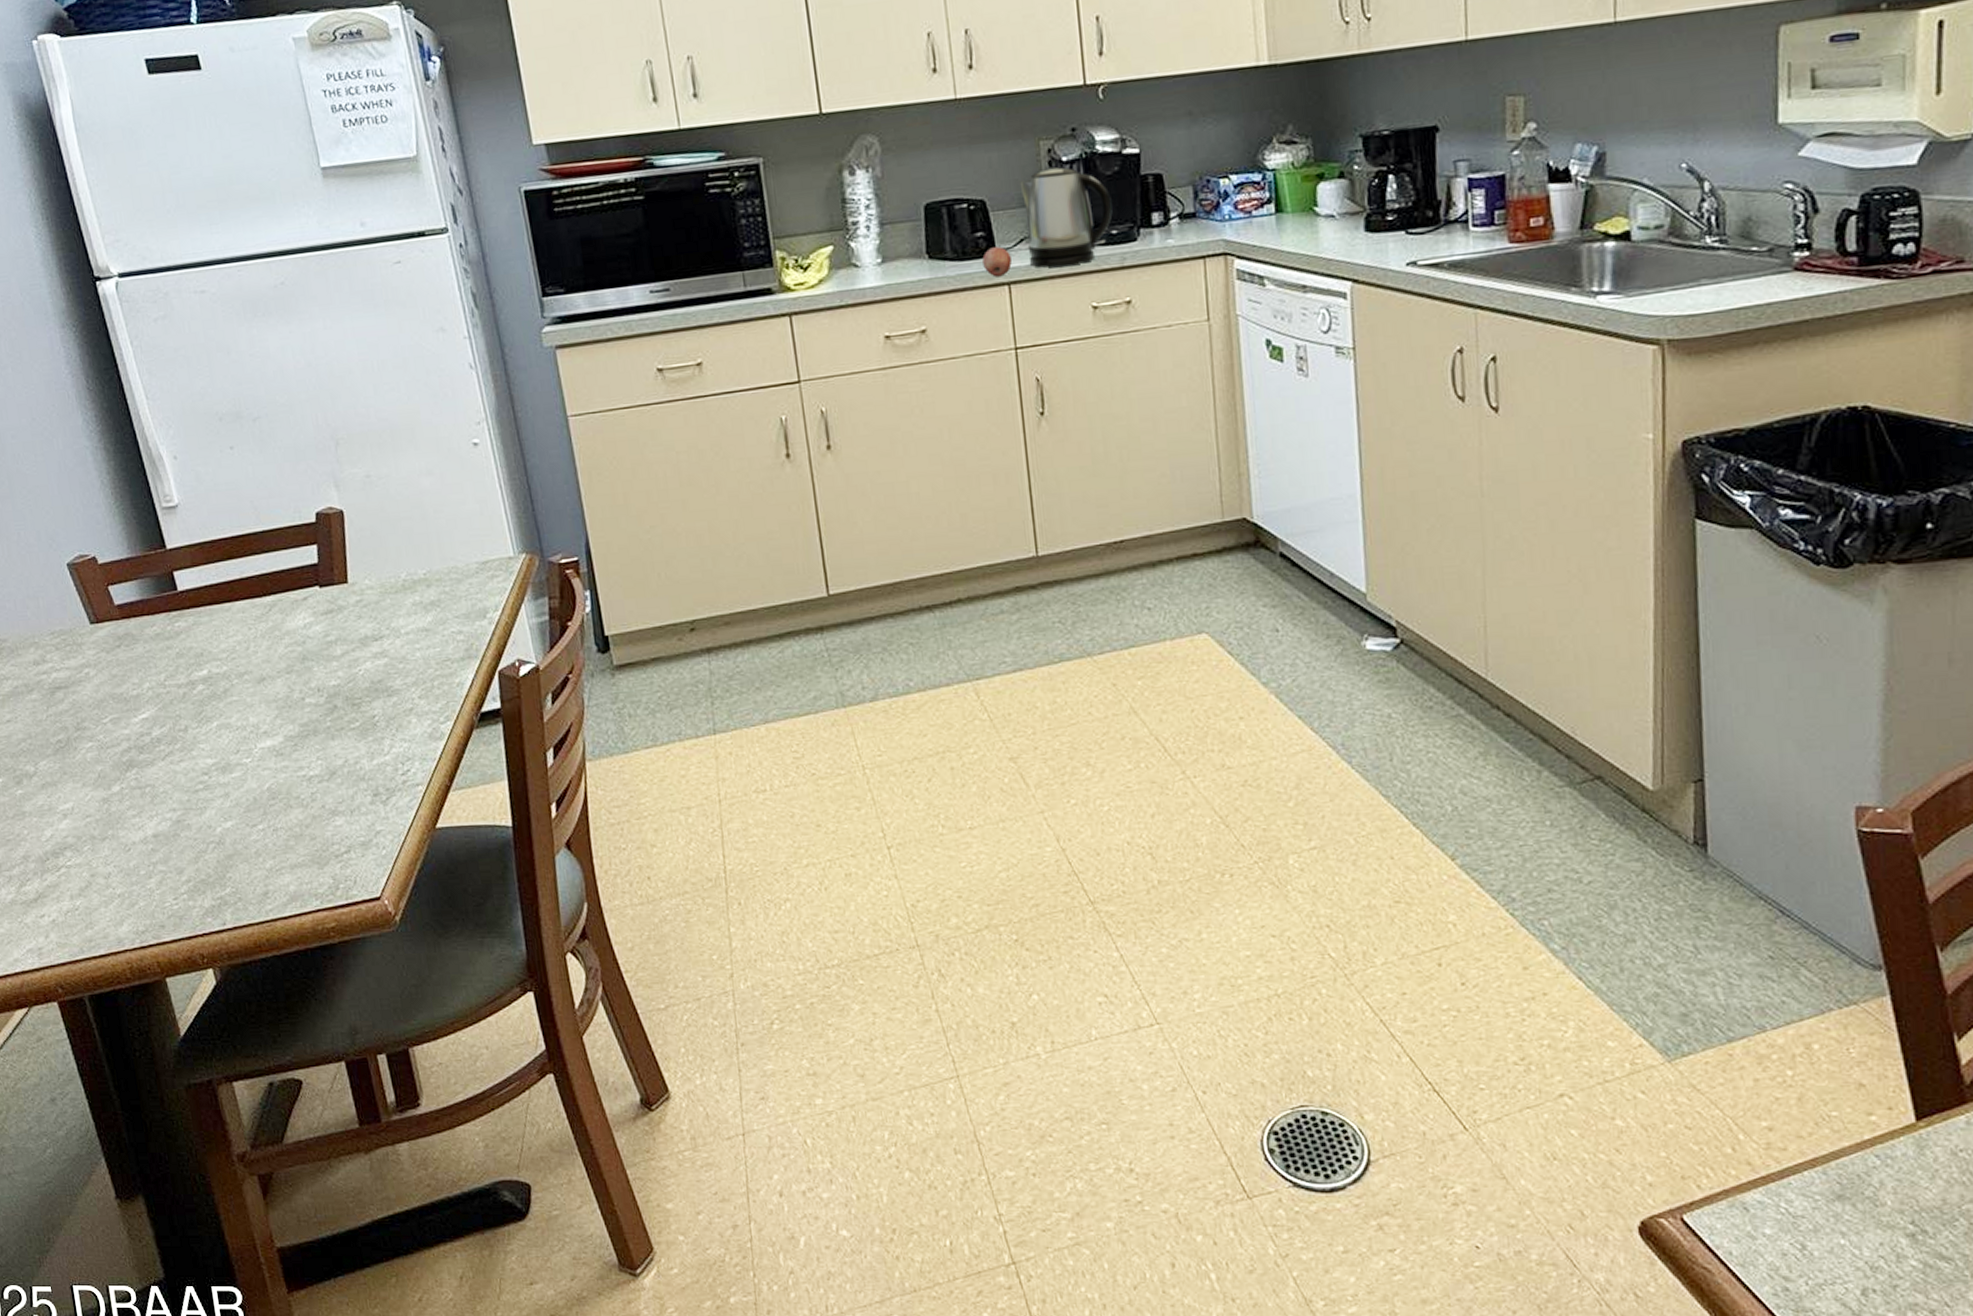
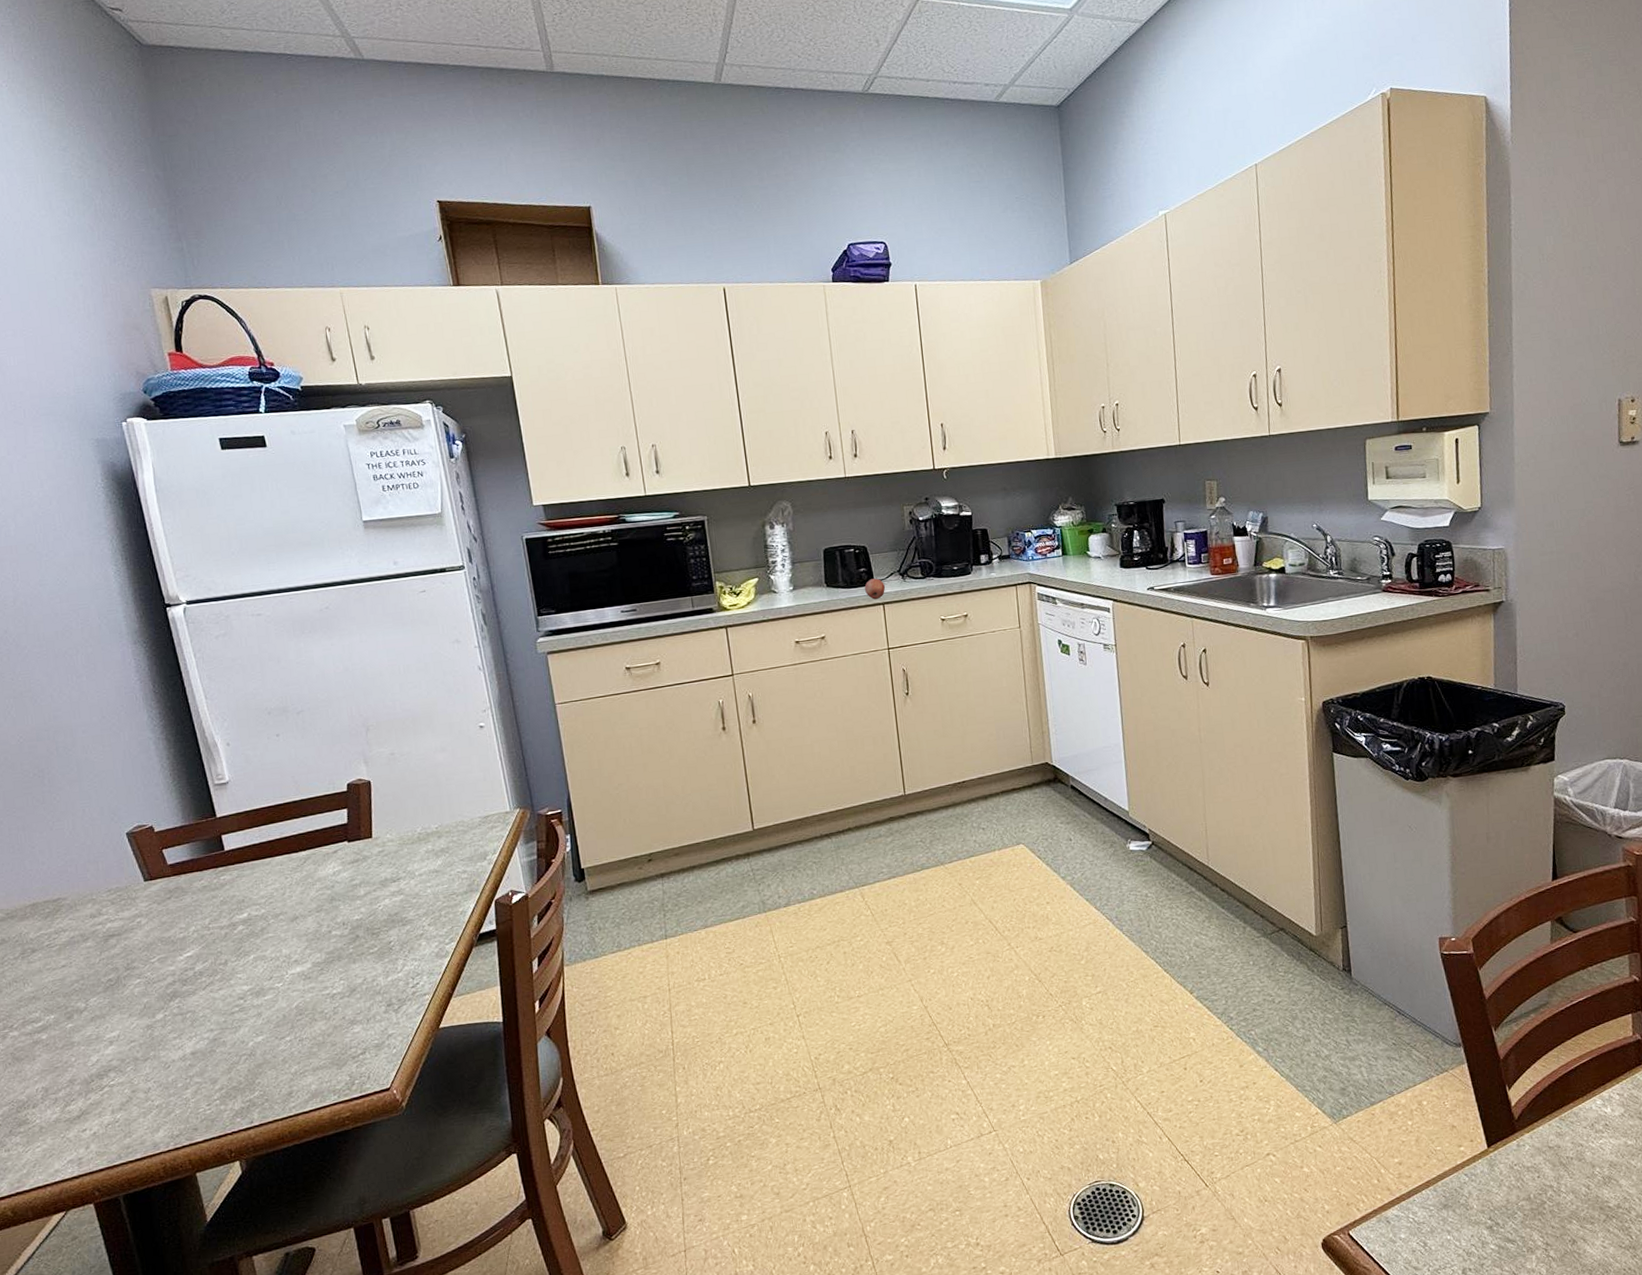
kettle: present [1019,167,1113,268] -> none [890,524,954,593]

